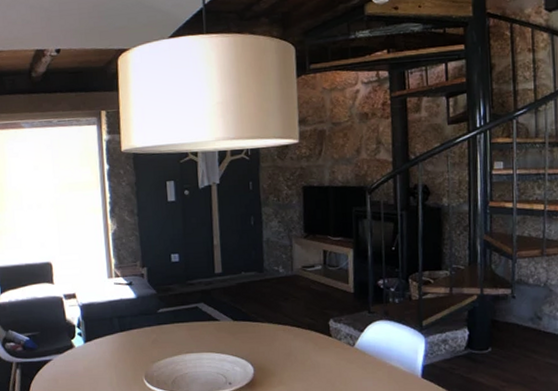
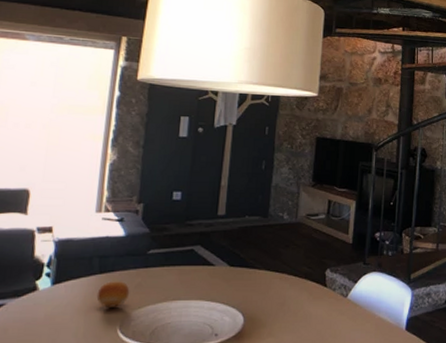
fruit: none [121,336,149,361] -> present [96,280,130,308]

